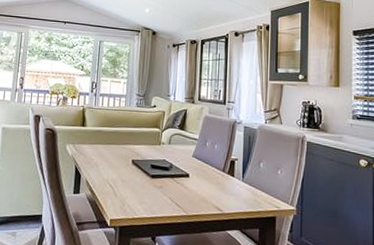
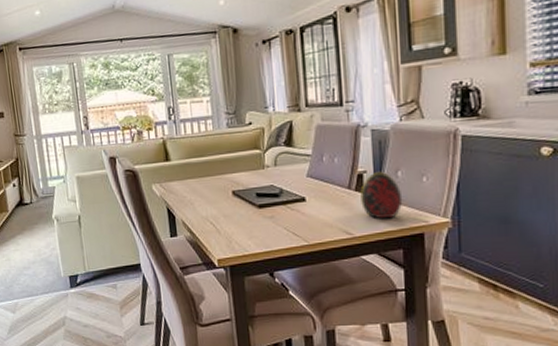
decorative egg: none [231,160,263,201] -> present [360,171,403,219]

